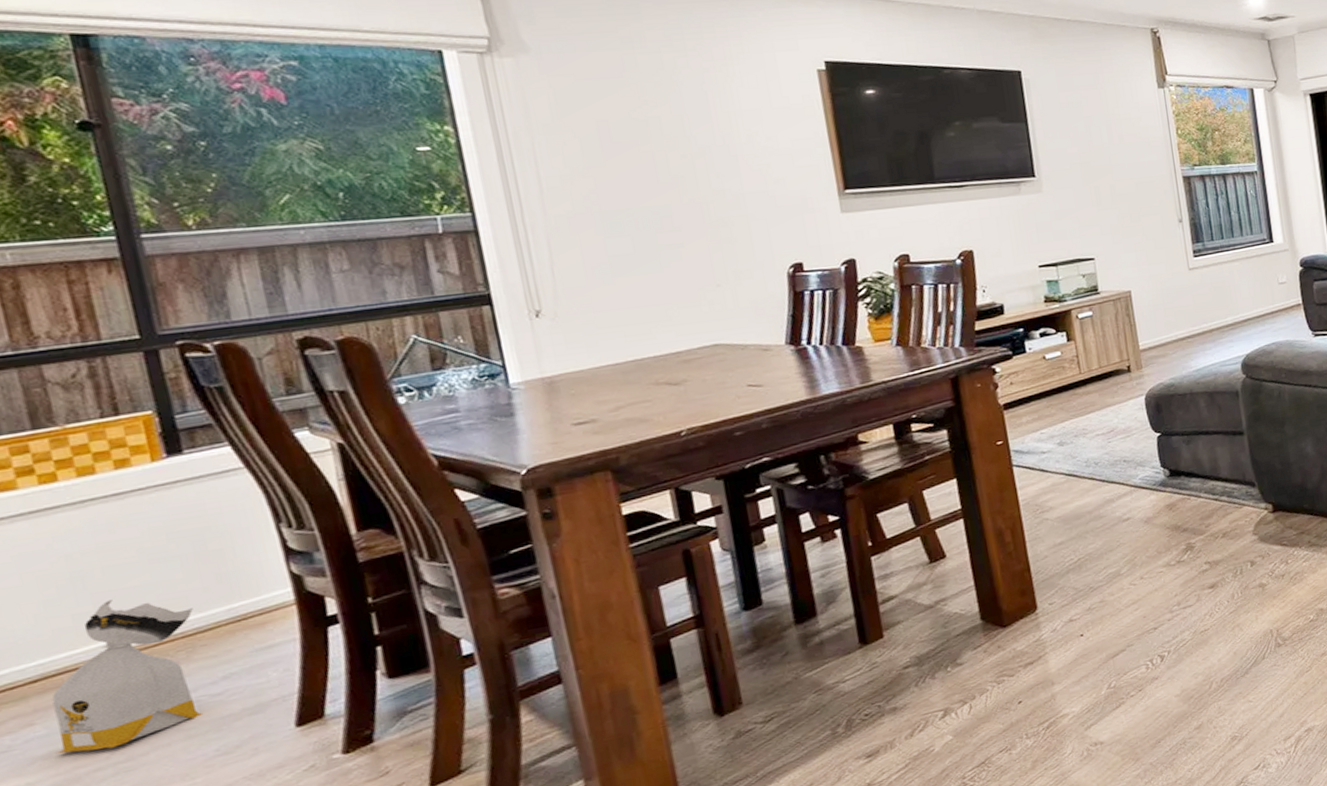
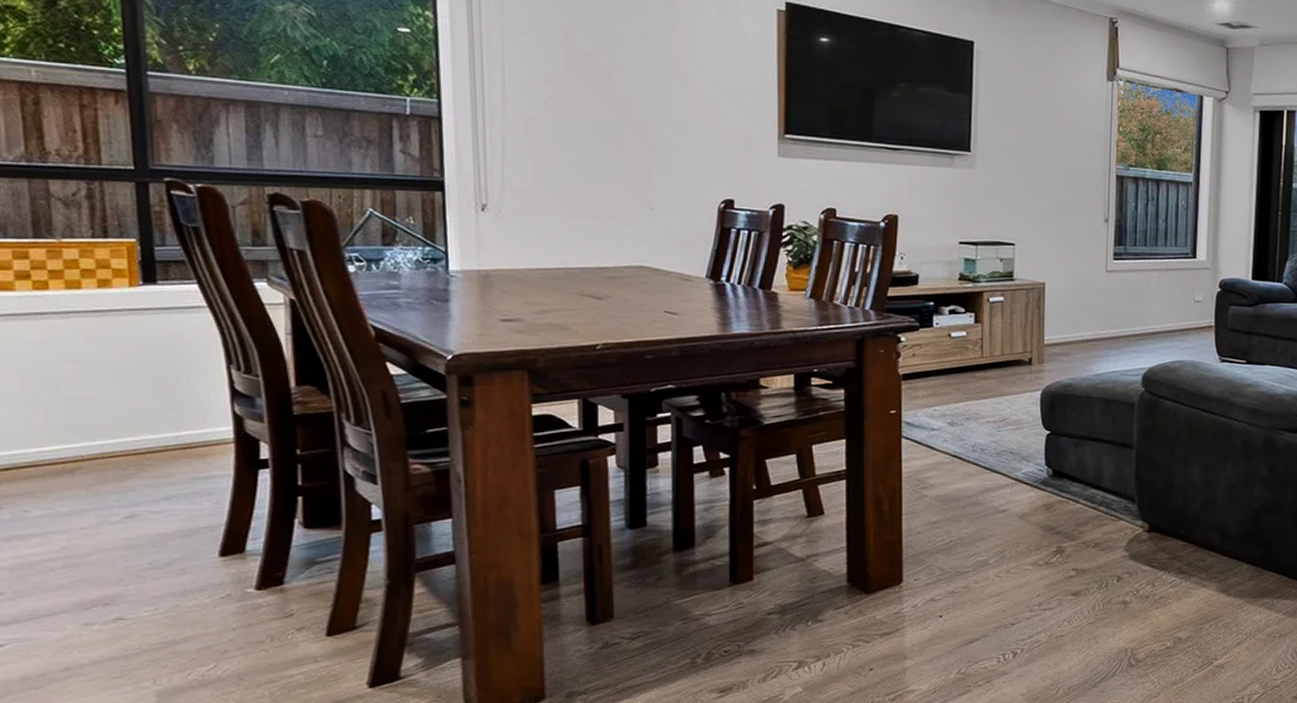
bag: present [52,600,202,754] -> none [17,408,147,543]

